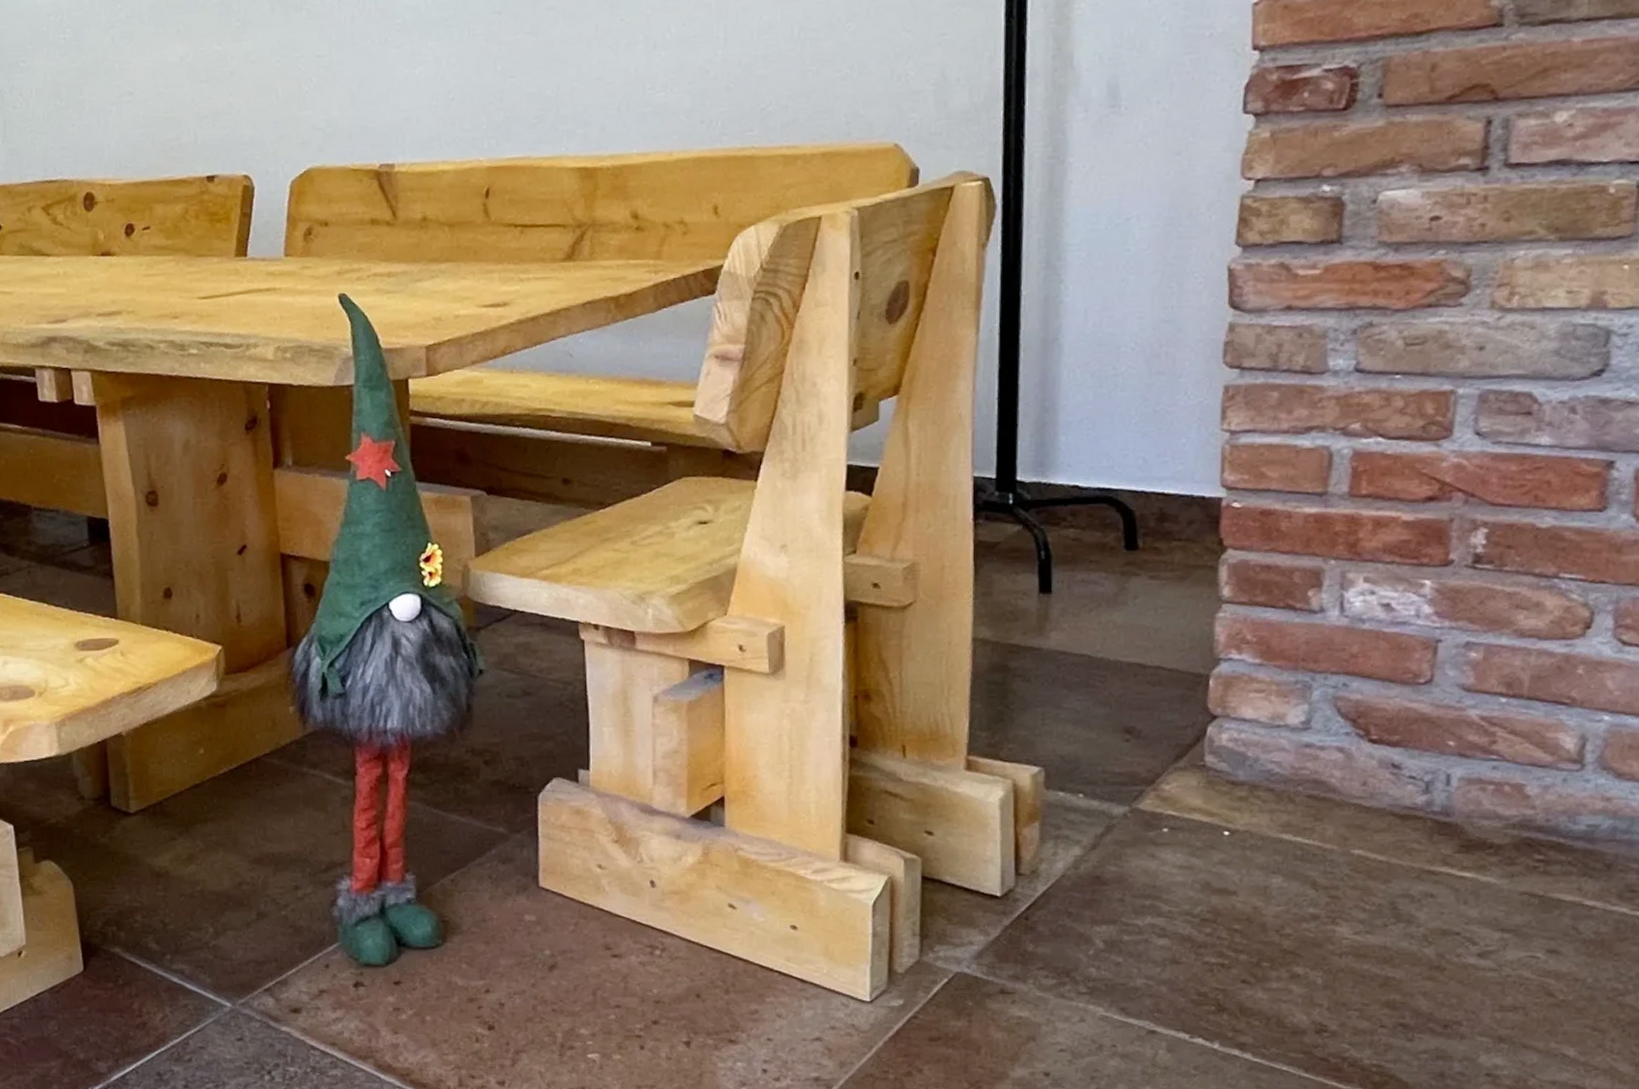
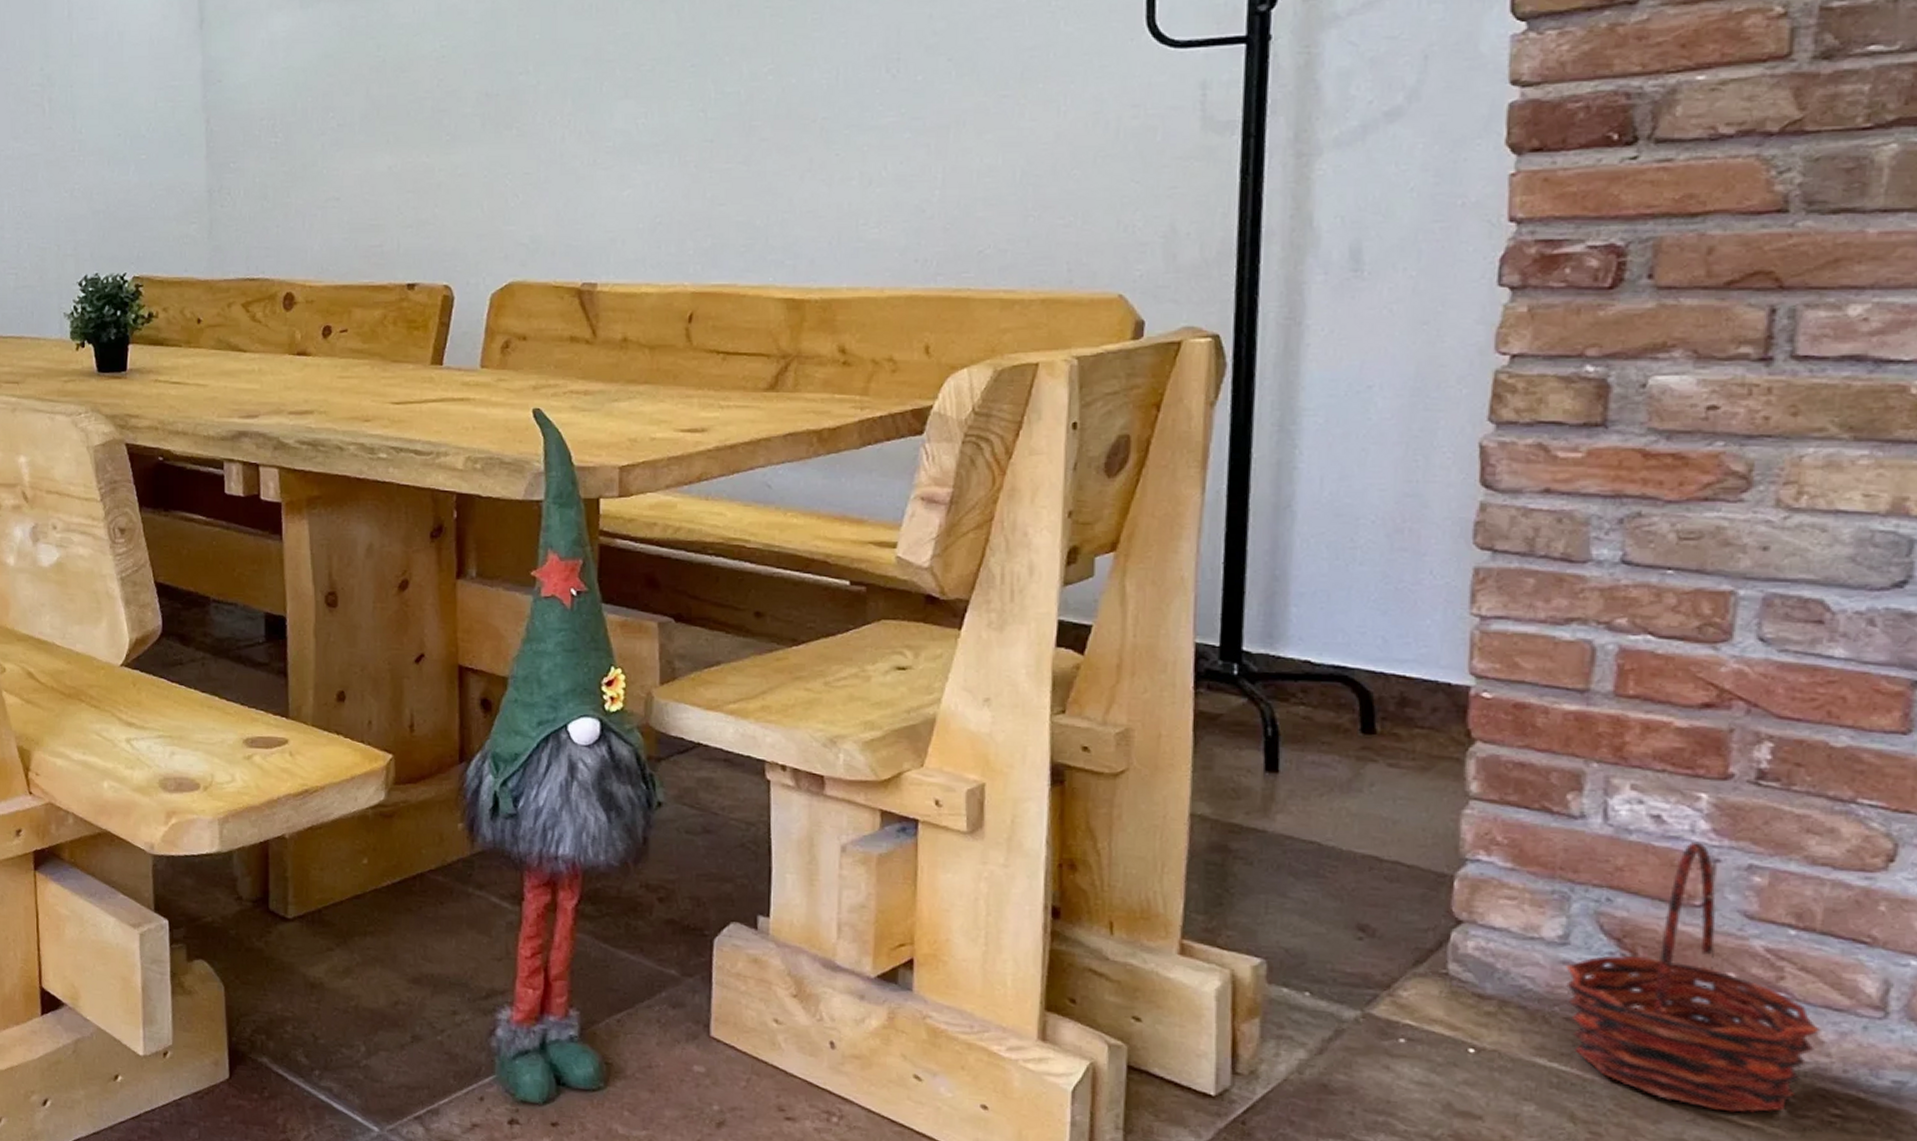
basket: none [1308,625,1526,867] -> present [1566,841,1820,1113]

